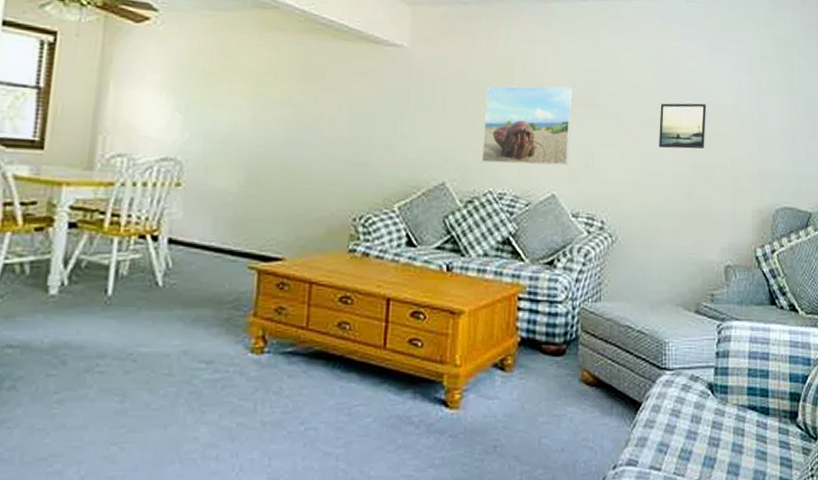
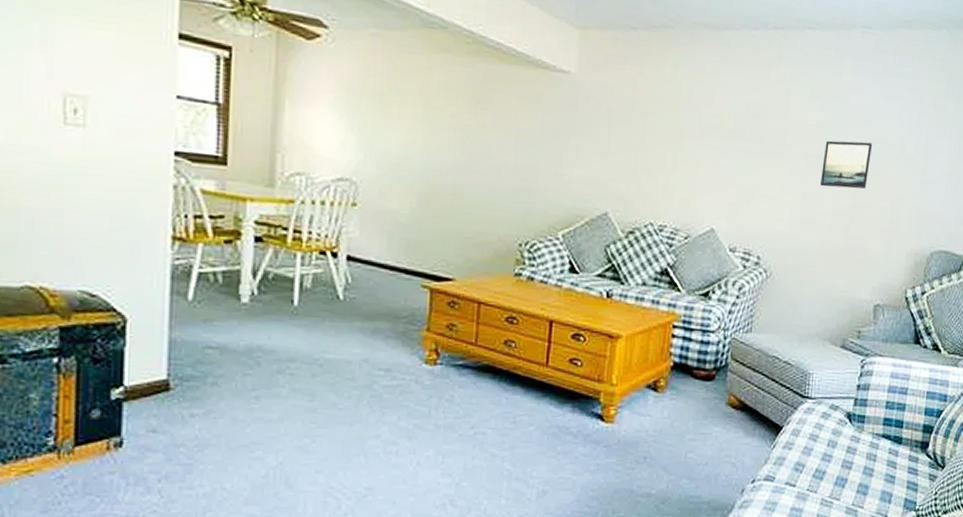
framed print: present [481,85,572,166] -> none [643,117,738,201]

